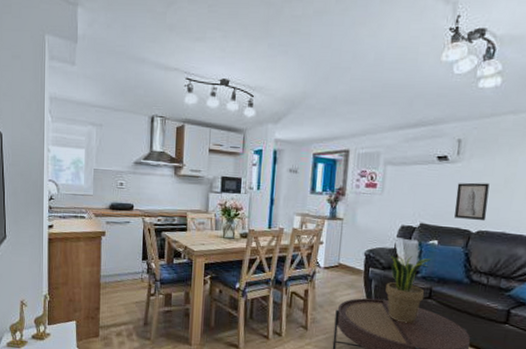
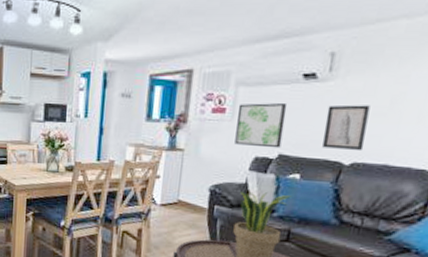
wall art: none [385,180,426,219] -> present [234,103,288,149]

